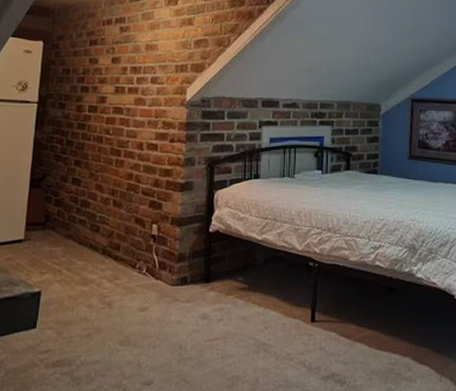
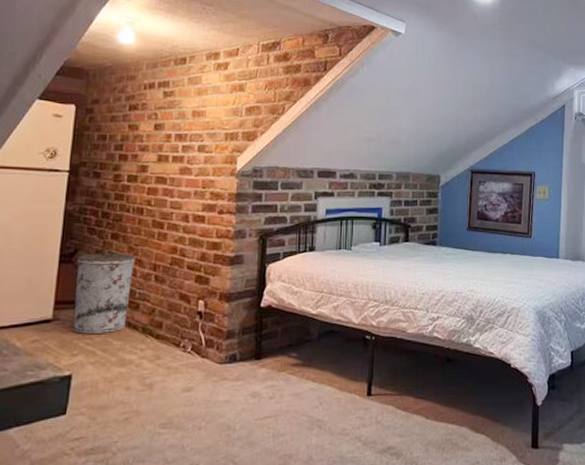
trash can: none [42,177,96,255] -> present [73,252,136,335]

